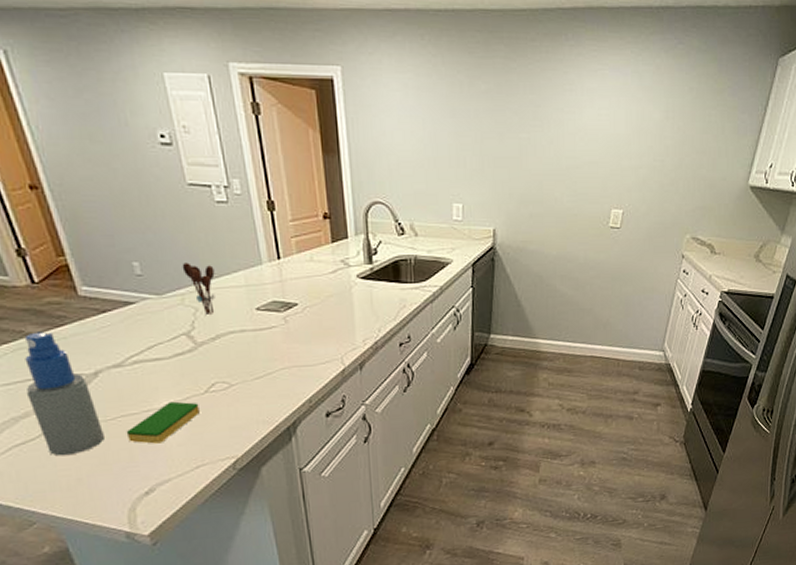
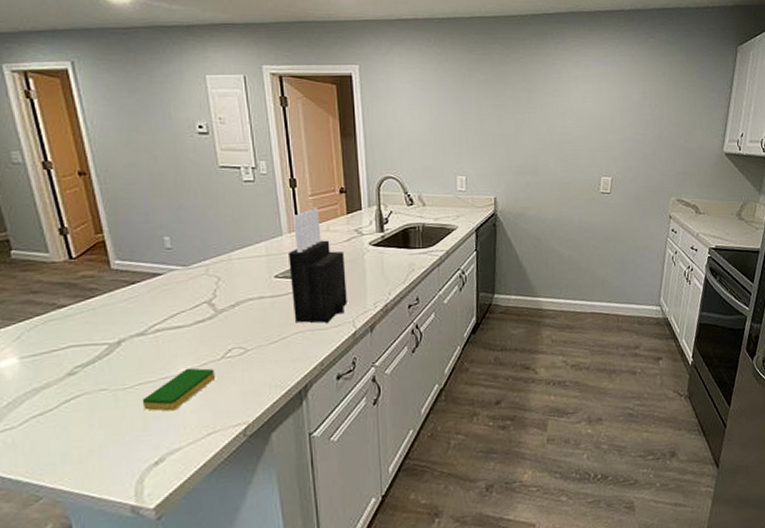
spray bottle: present [25,332,104,456] -> none [50,303,120,427]
utensil holder: present [182,263,215,314] -> none [209,236,238,283]
knife block: none [268,235,335,360] -> present [287,208,347,323]

